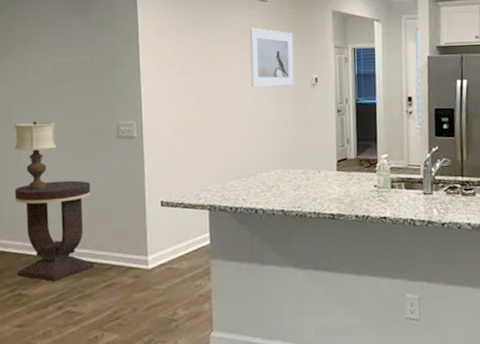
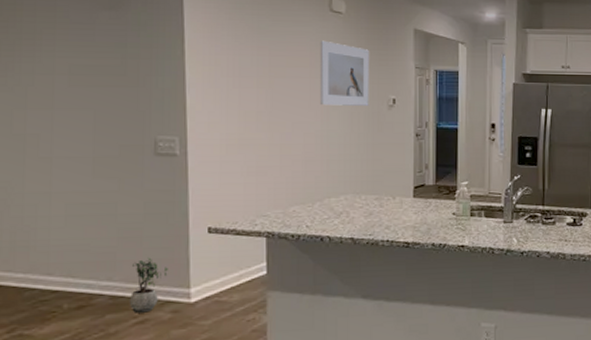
table lamp: present [14,121,57,190] -> none [16,132,74,213]
side table: present [15,180,95,281] -> none [15,202,122,319]
potted plant: none [100,228,130,277] -> present [129,257,168,313]

